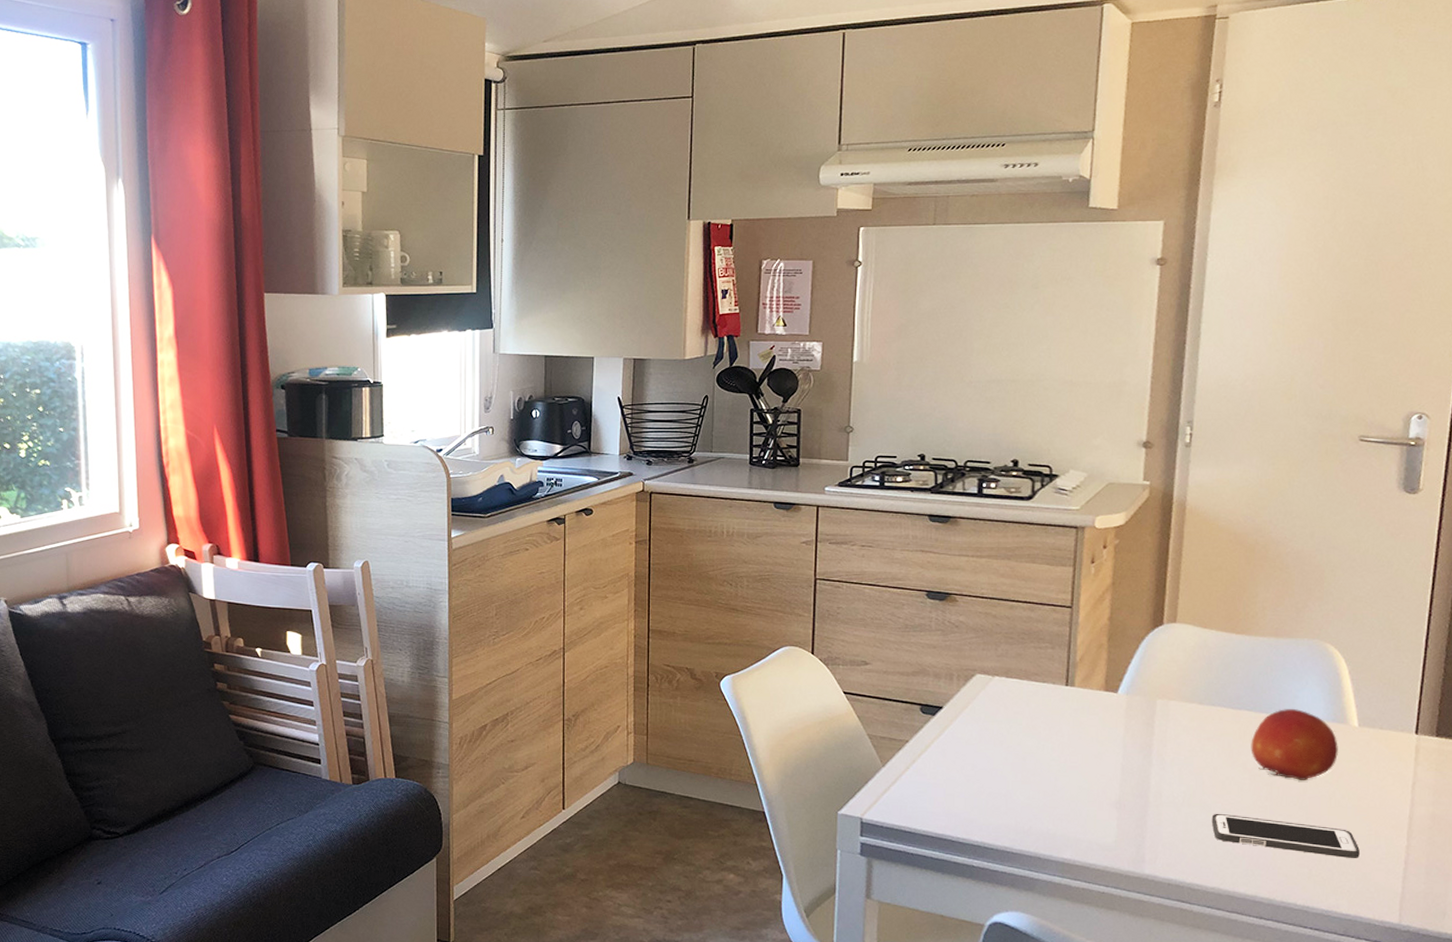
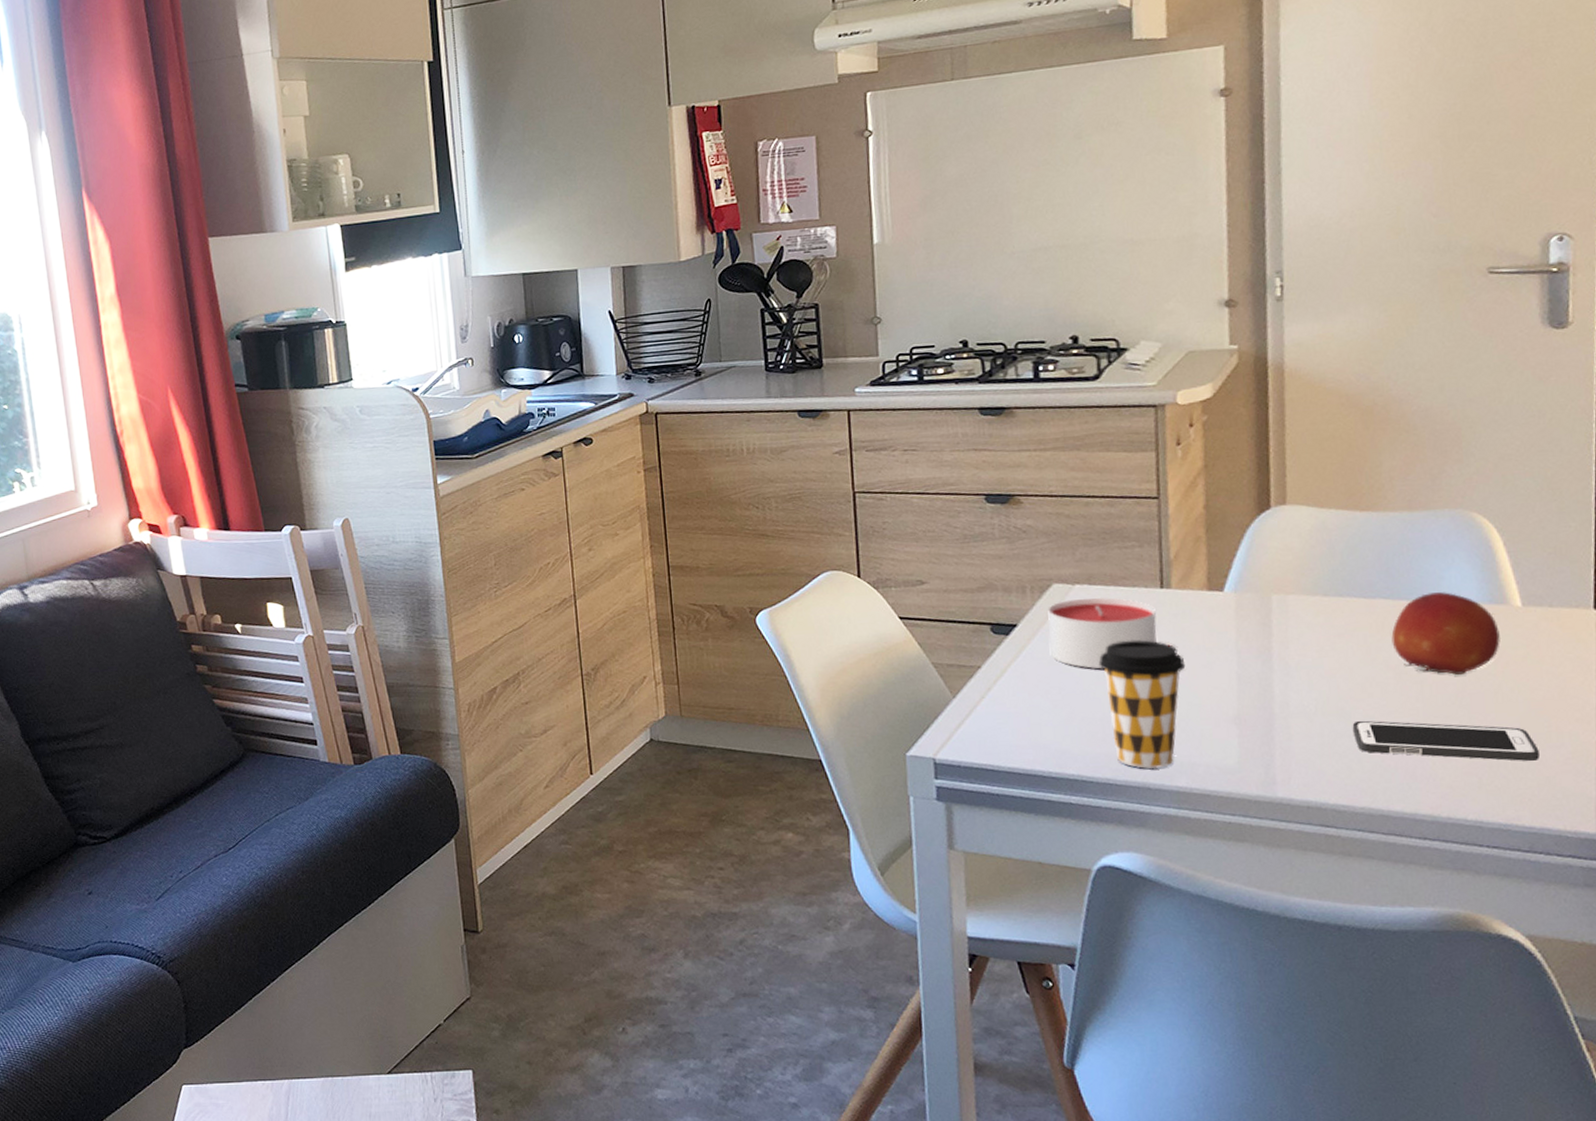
candle: none [968,689,1060,752] -> present [1048,598,1157,669]
coffee cup: none [1008,728,1080,842] -> present [1098,640,1186,769]

